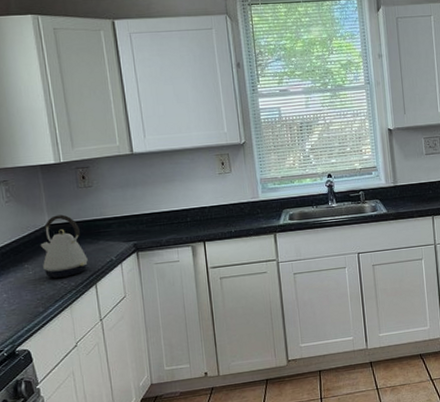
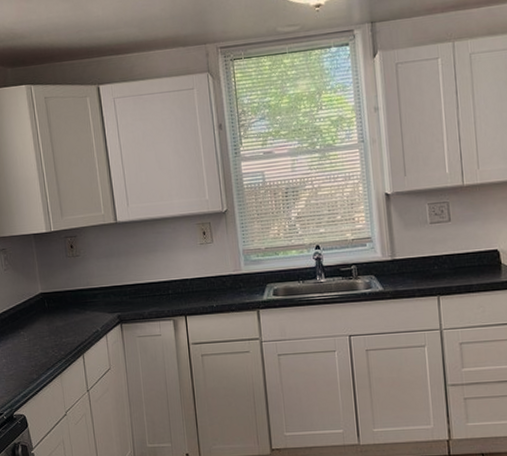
kettle: present [40,214,88,278] -> none [34,283,76,346]

